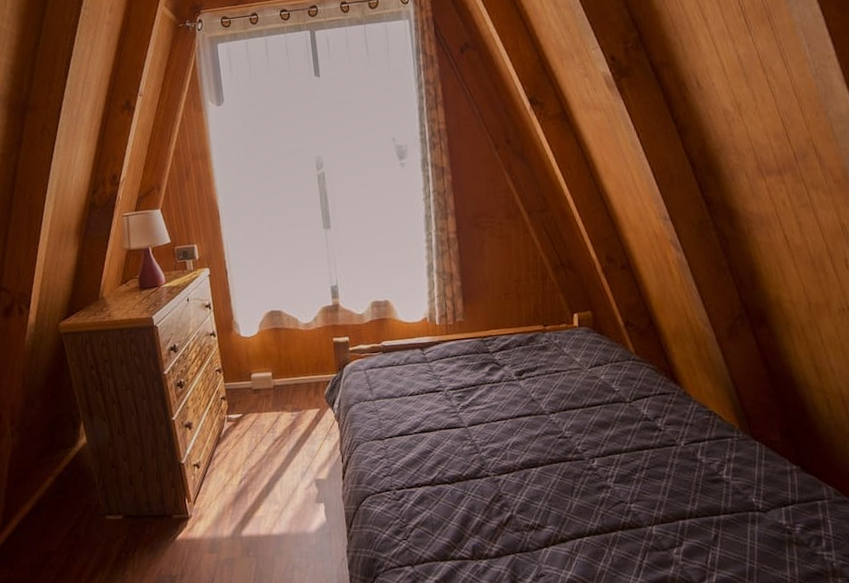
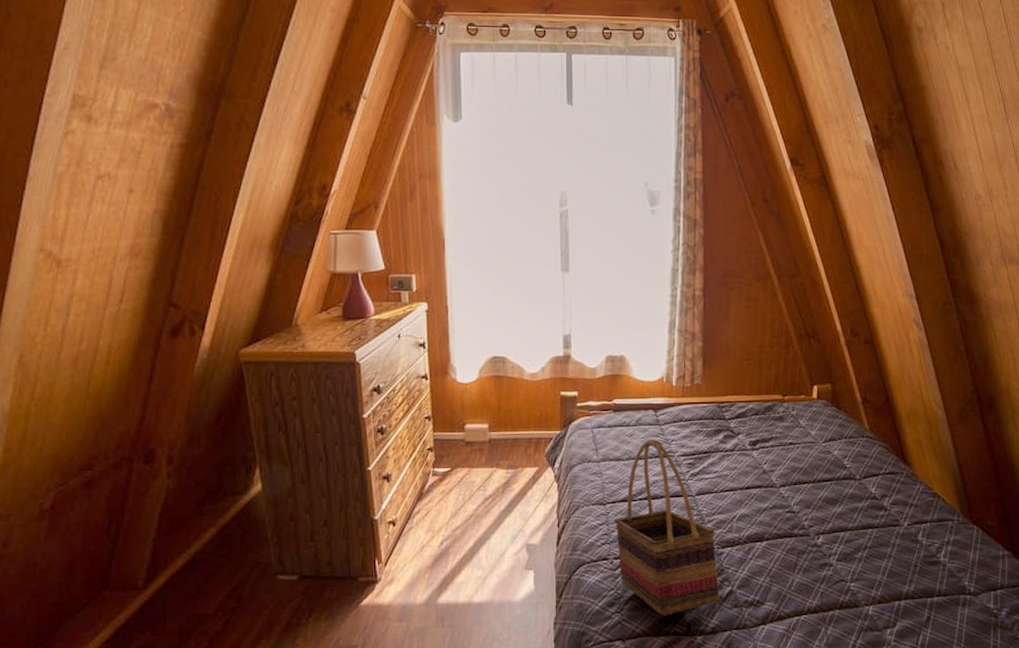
woven basket: none [393,375,501,543] -> present [614,438,720,617]

